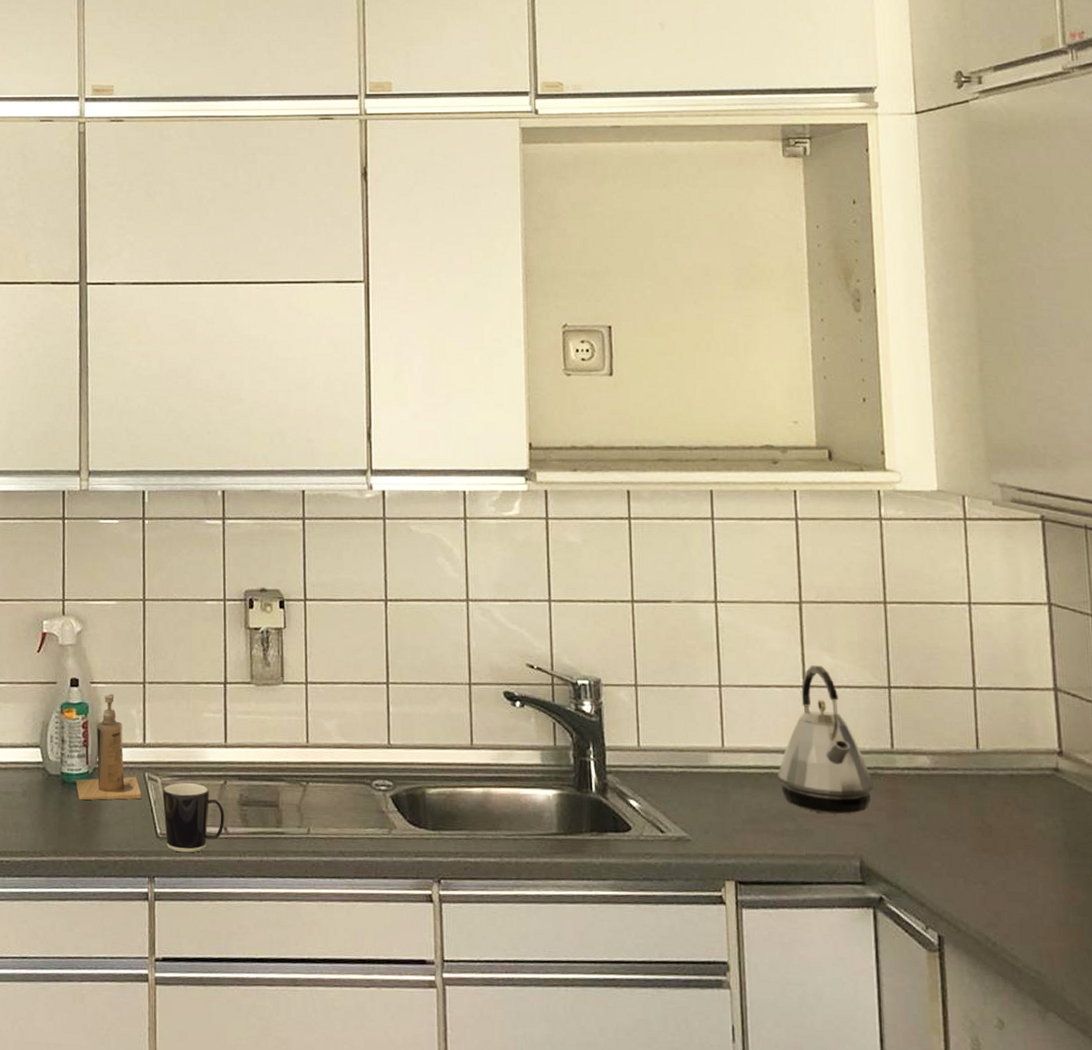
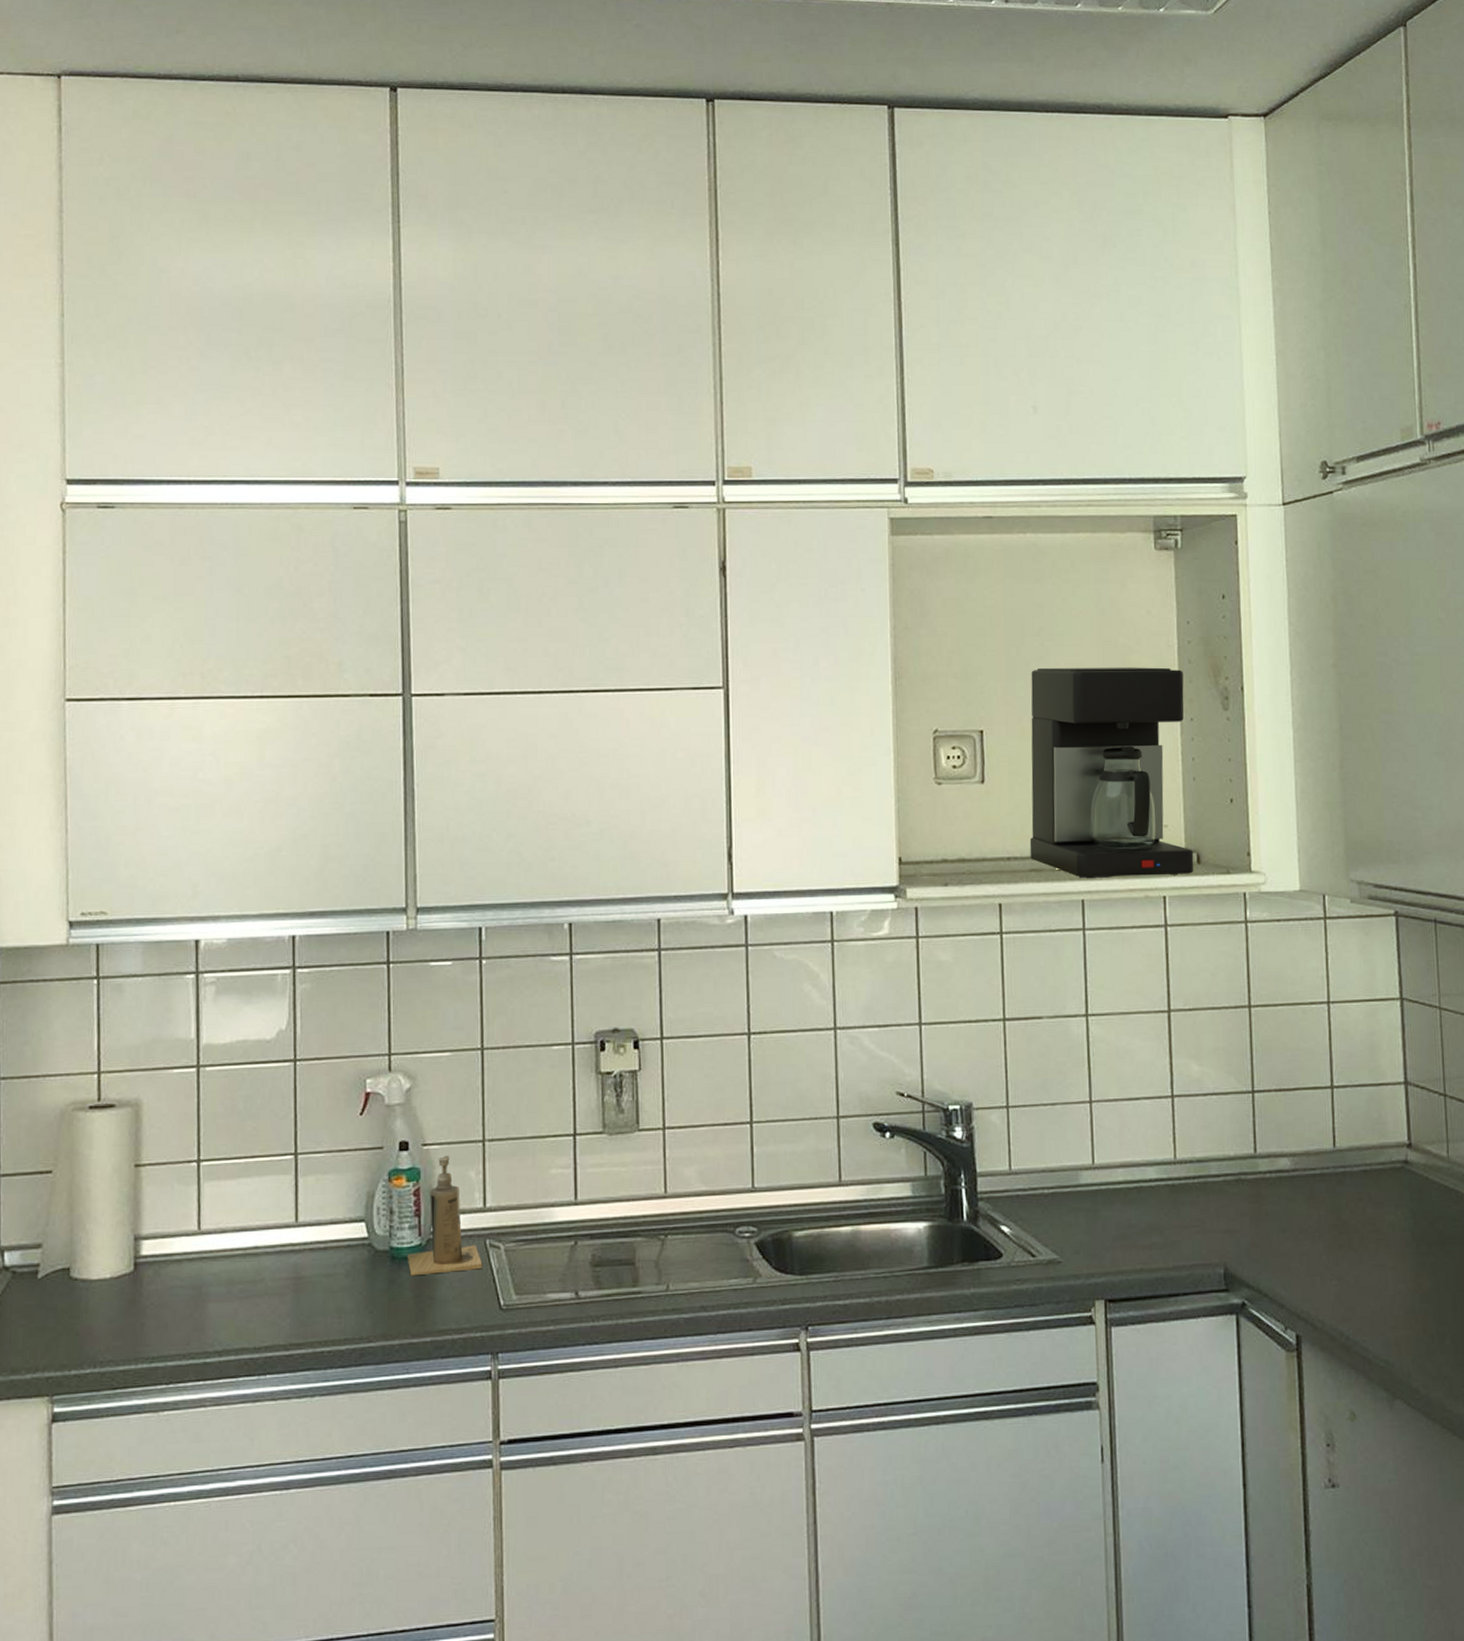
mug: present [162,782,225,853] -> none [506,1246,576,1324]
coffee maker: none [657,268,826,470] -> present [1029,667,1194,878]
kettle: present [778,664,874,815] -> none [1146,1073,1237,1224]

